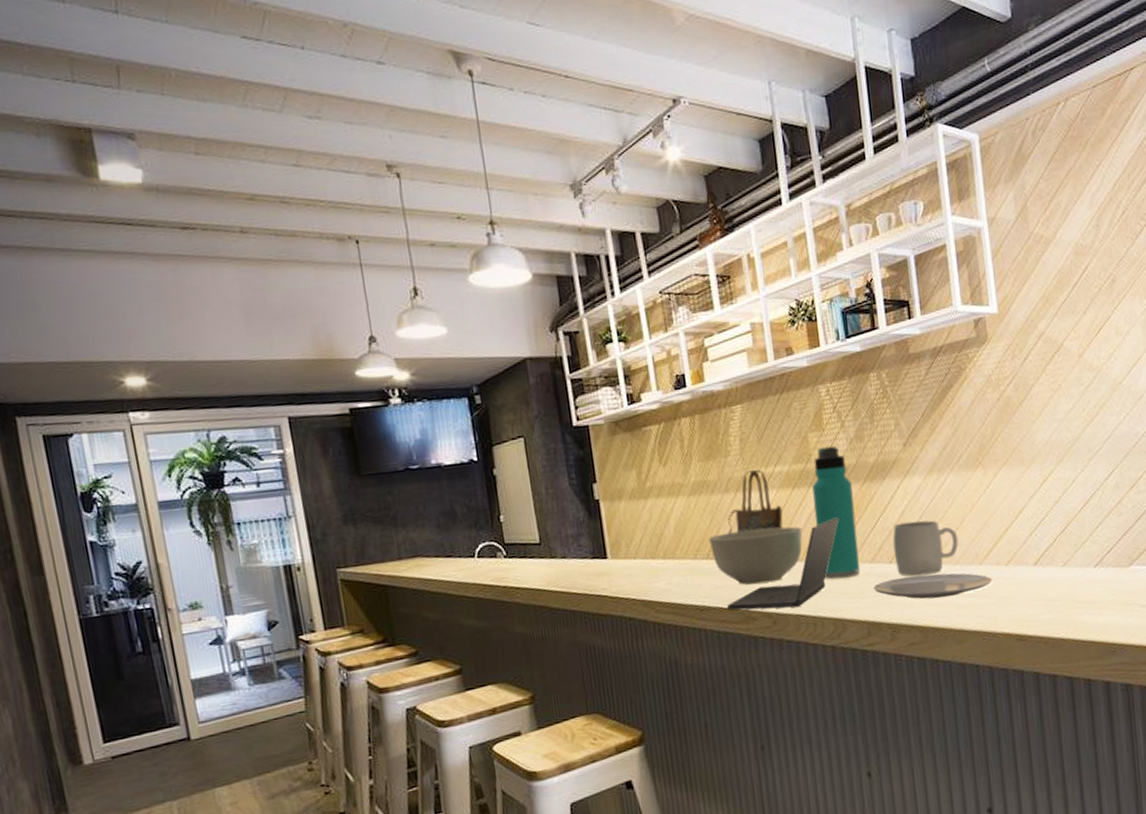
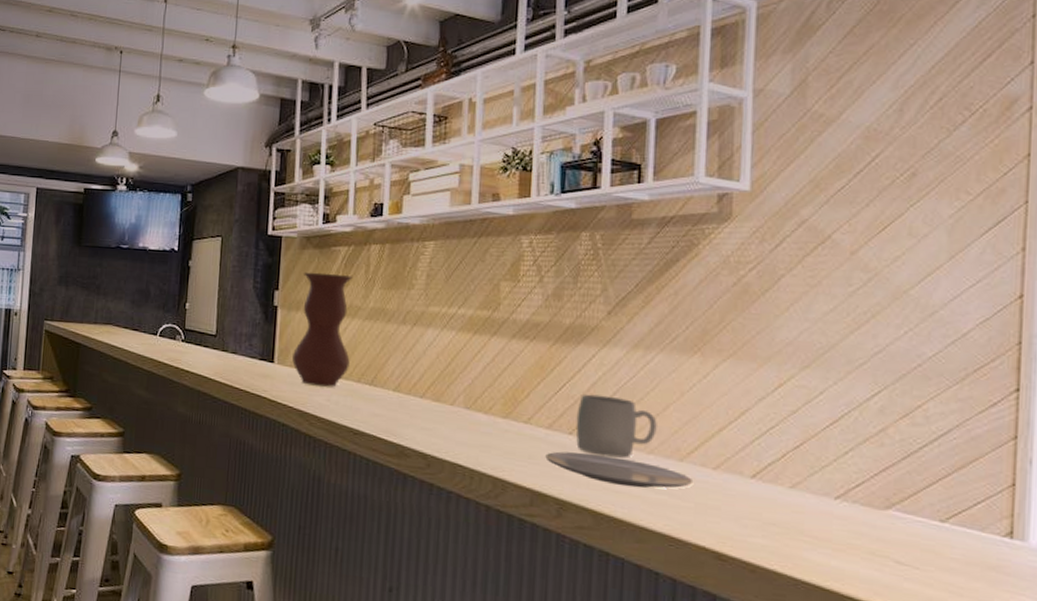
vase: none [619,454,684,573] -> present [292,272,353,387]
bowl: present [709,526,803,585] -> none [376,363,476,424]
laptop computer: present [726,519,838,611] -> none [380,374,518,455]
handbag: present [728,469,783,534] -> none [397,306,458,372]
thermos bottle: present [812,446,860,580] -> none [491,298,540,439]

